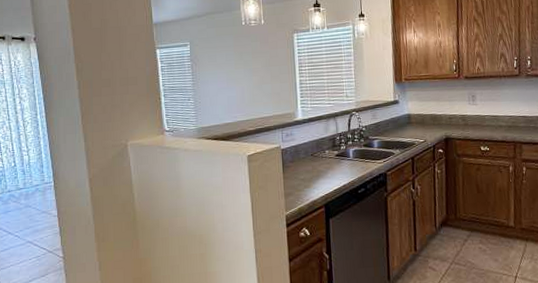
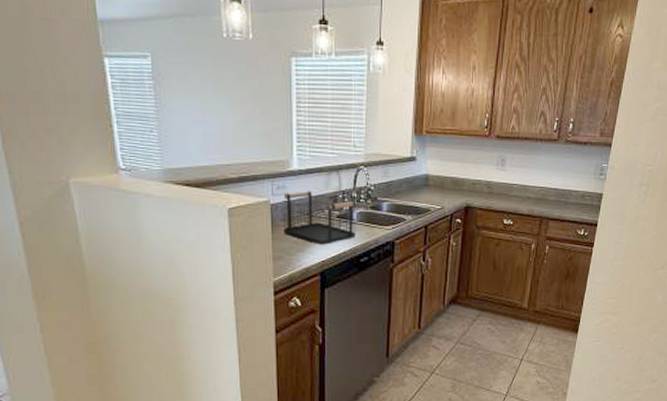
dish rack: none [291,136,353,181] -> present [282,191,357,245]

